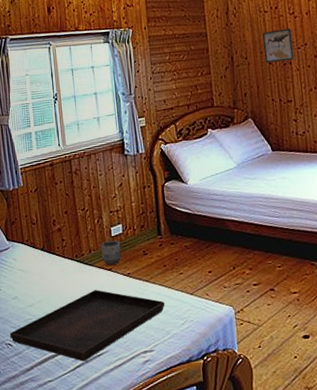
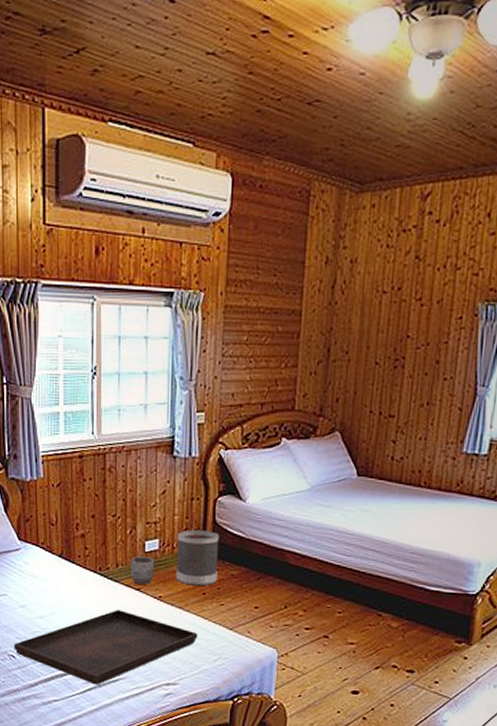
wastebasket: none [136,211,174,261] -> present [176,530,219,586]
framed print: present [262,28,295,63] -> none [370,319,413,363]

